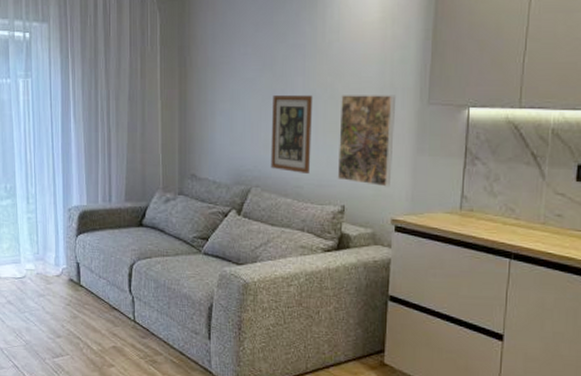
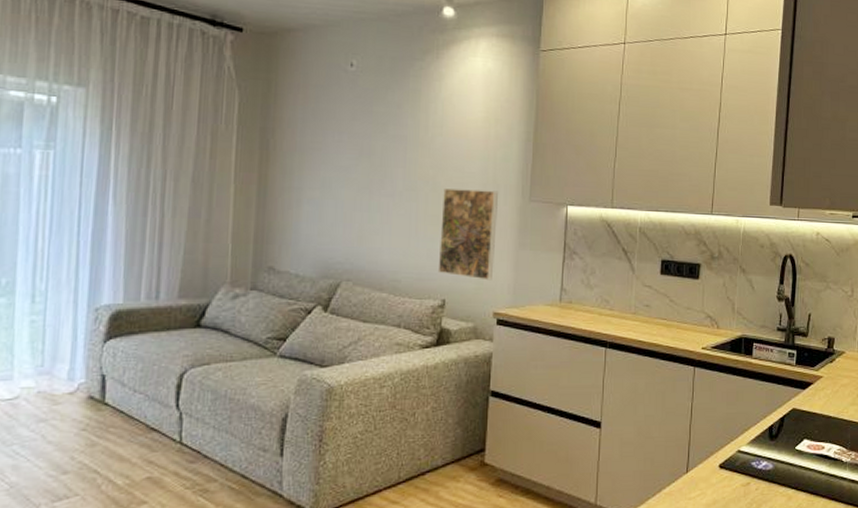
wall art: present [270,95,313,175] -> none [364,185,414,268]

